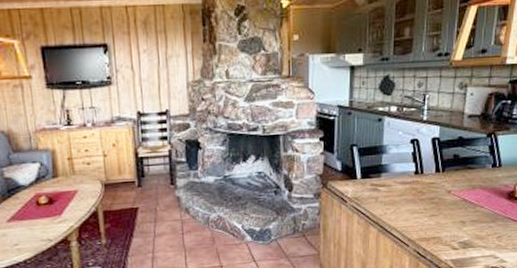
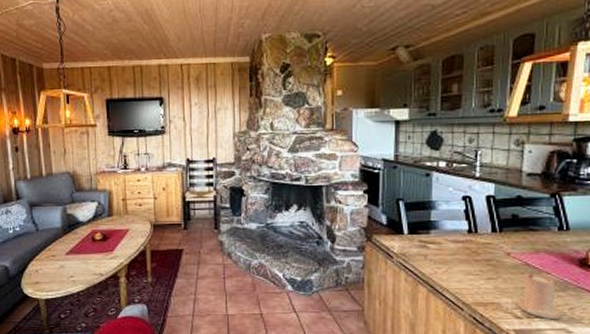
candle: none [454,206,492,248] -> present [516,271,562,320]

